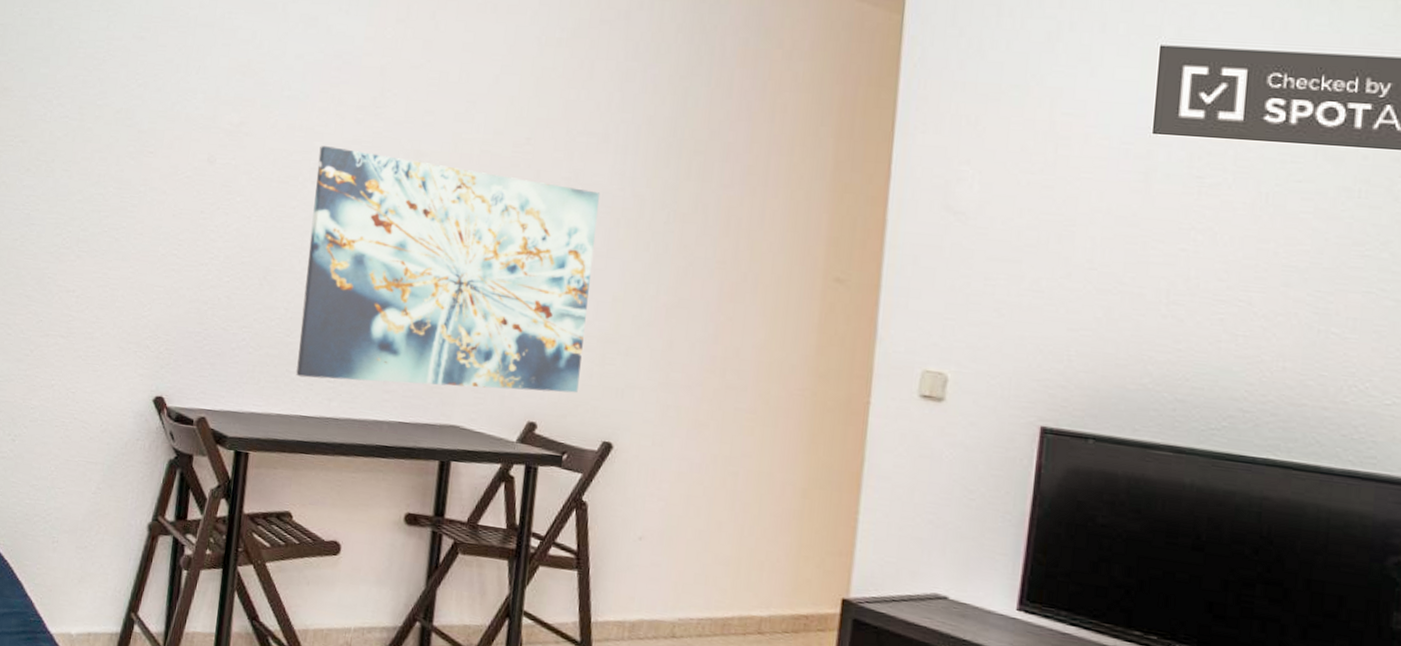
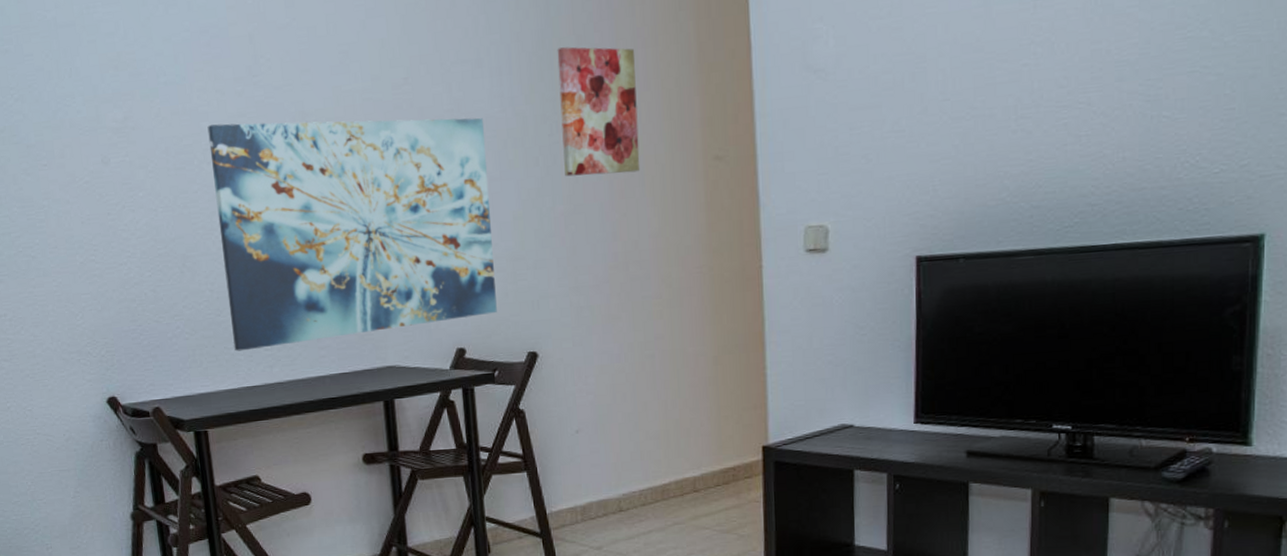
wall art: none [674,139,768,278] -> present [557,47,641,177]

